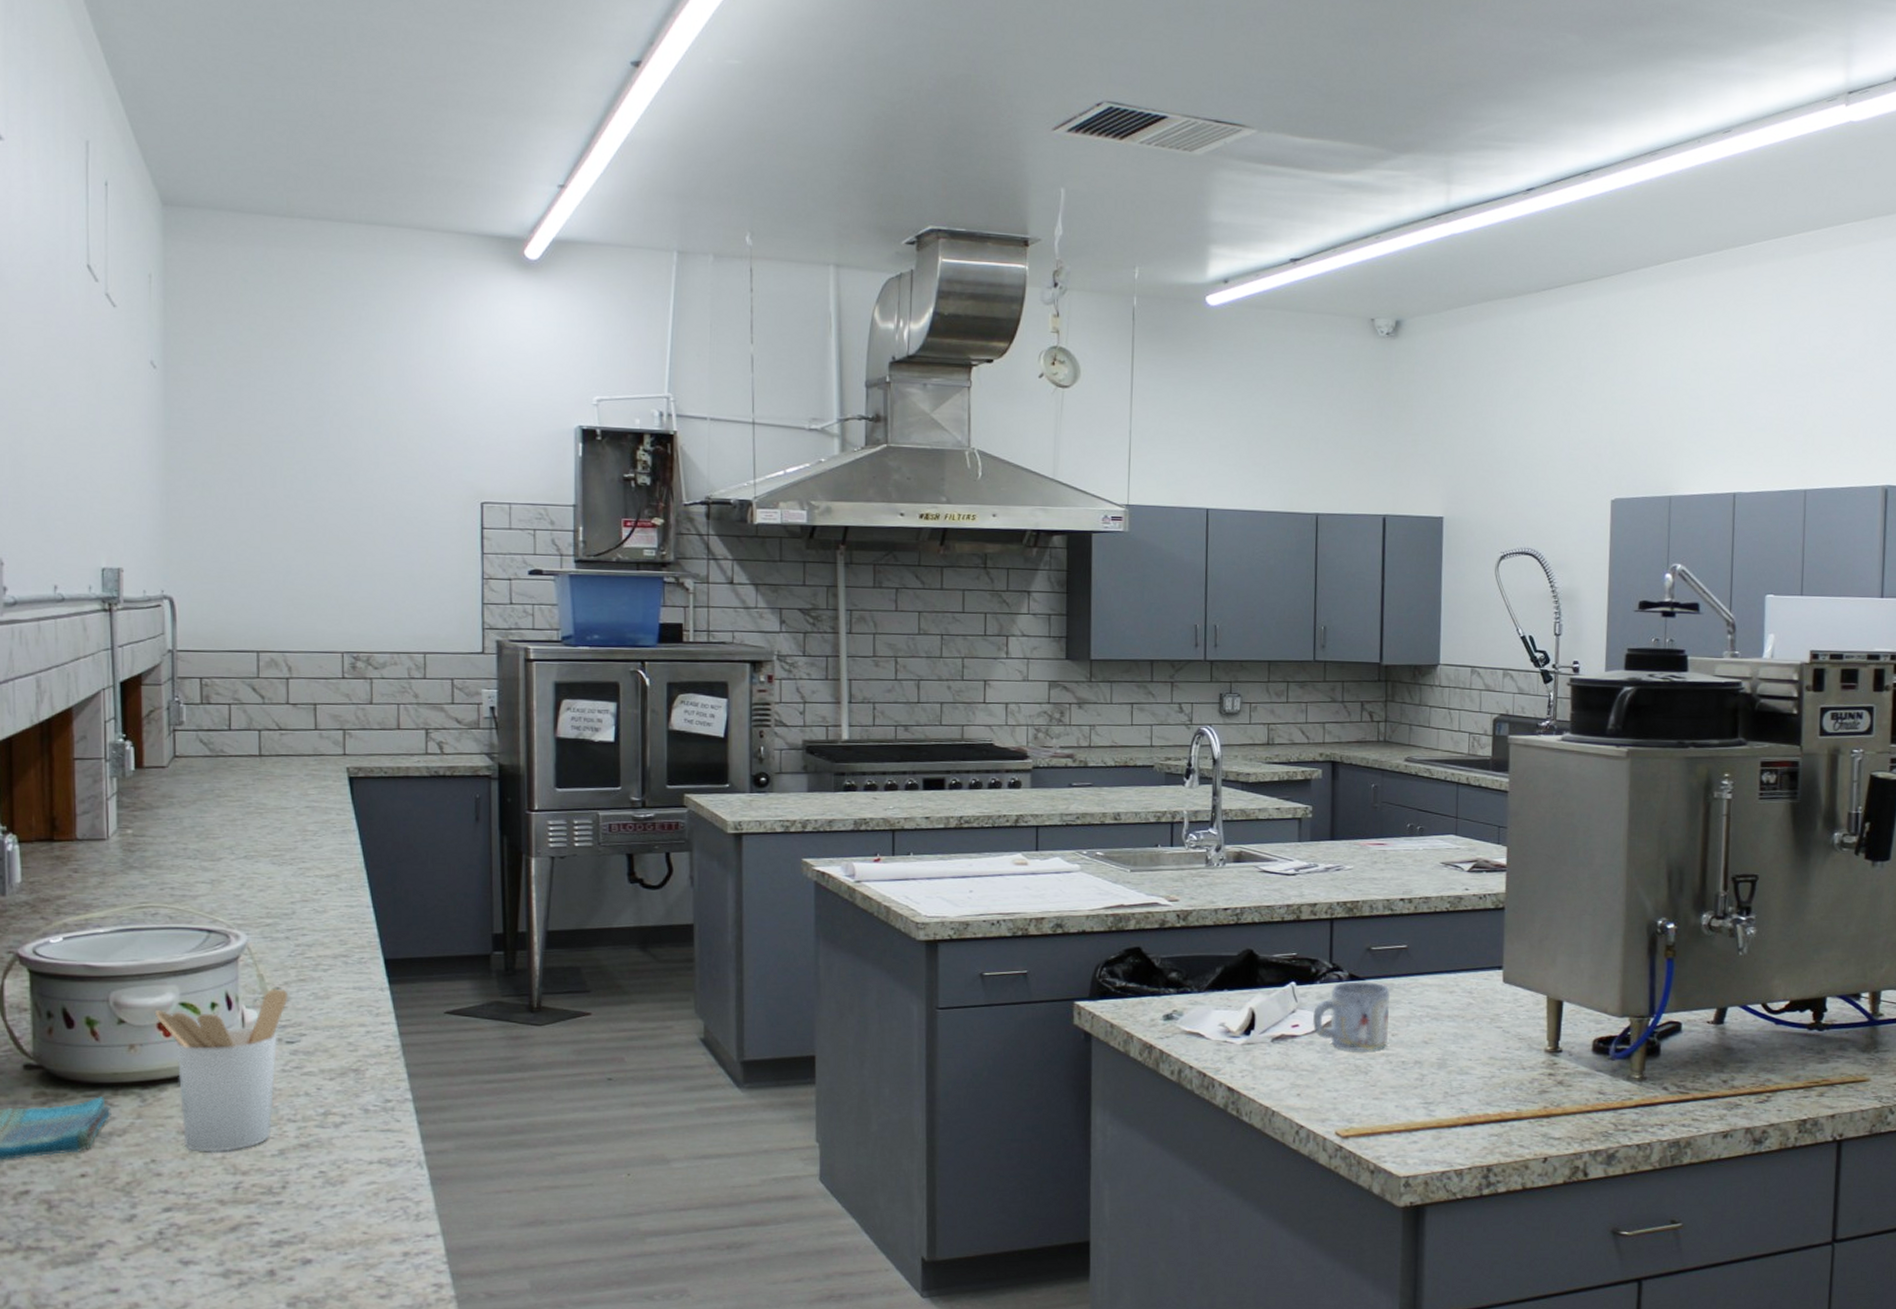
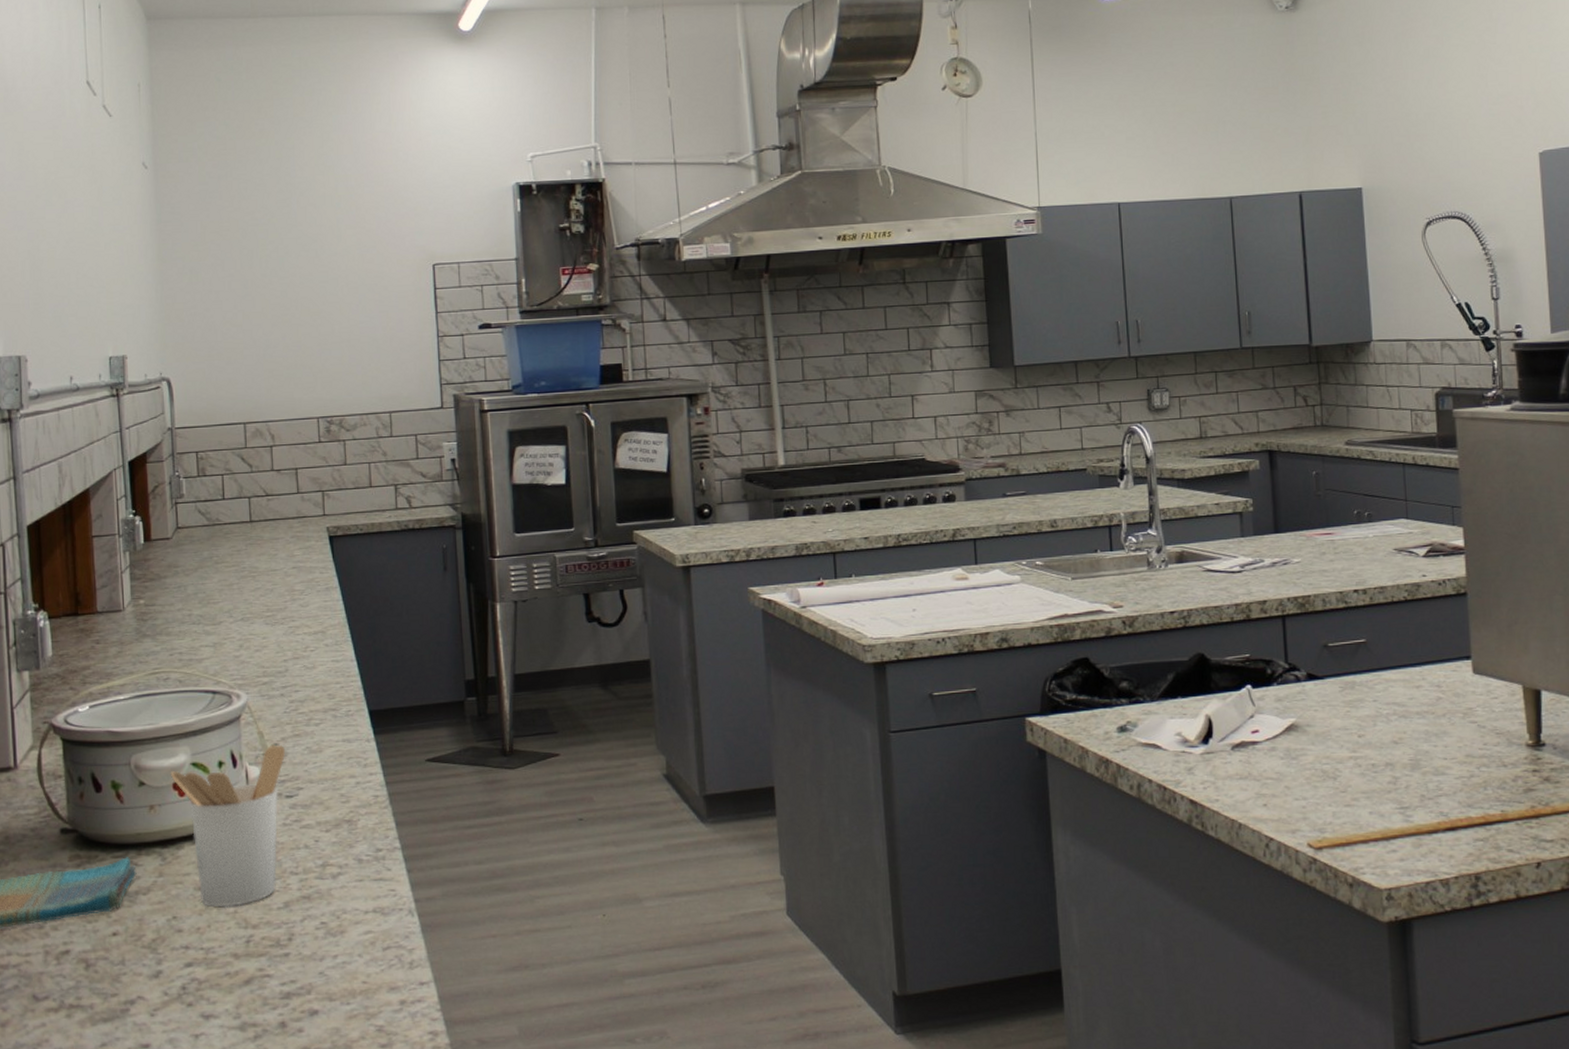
mug: present [1313,981,1391,1051] -> none [1273,680,1355,756]

